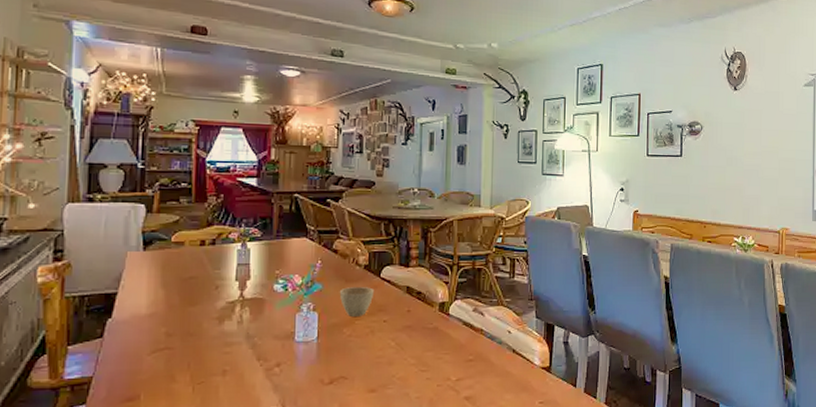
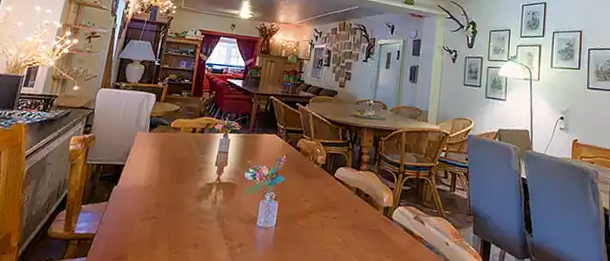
cup: present [339,287,375,316] -> none [298,182,328,211]

